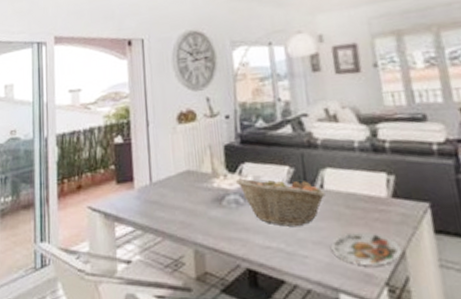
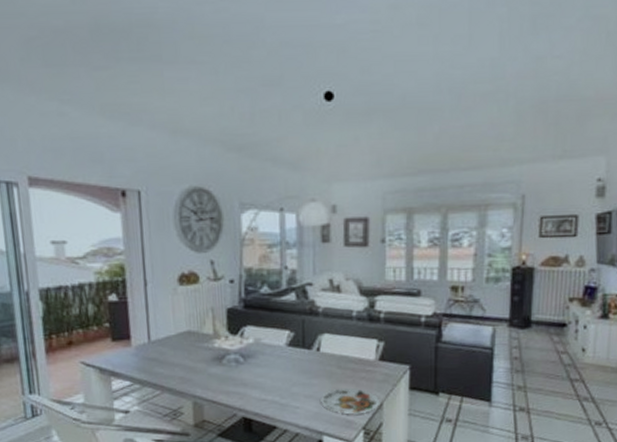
fruit basket: present [235,176,326,226] -> none [236,339,321,383]

